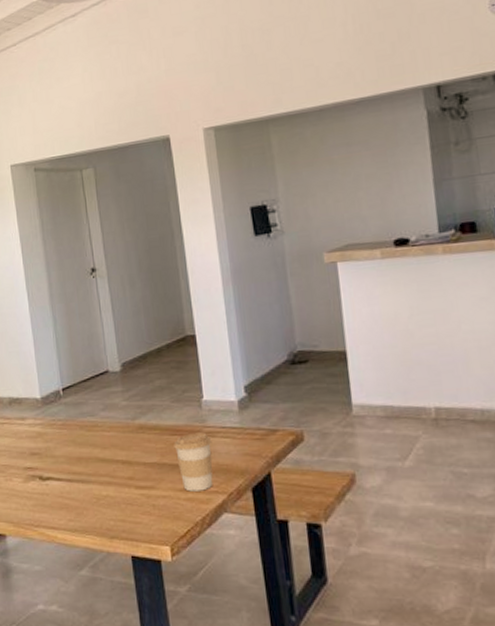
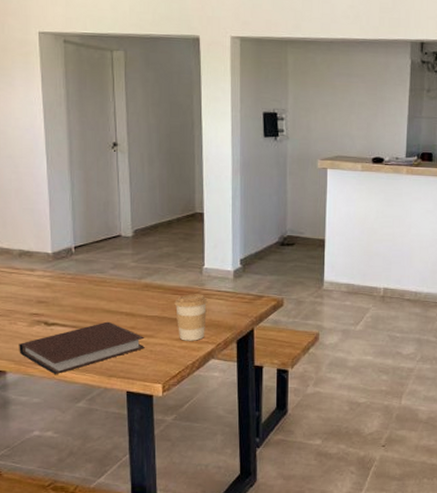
notebook: none [16,472,146,538] -> present [19,321,145,375]

